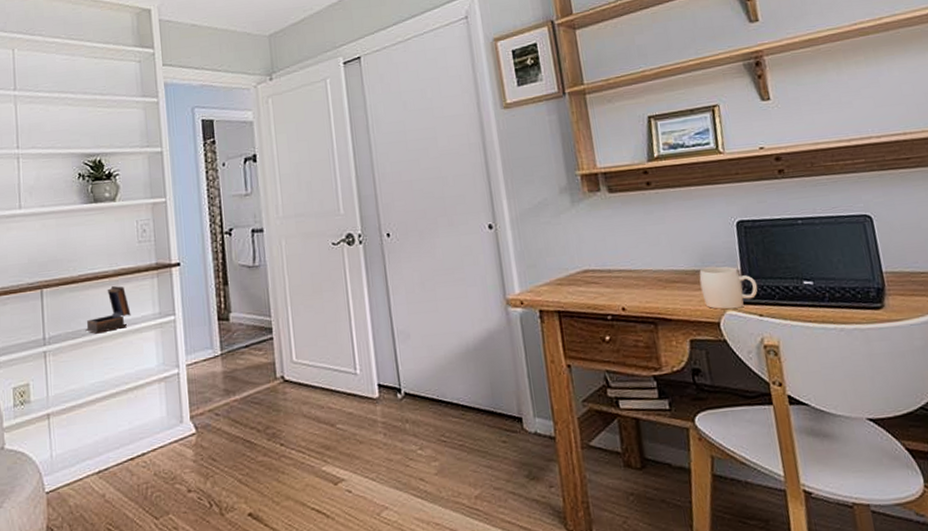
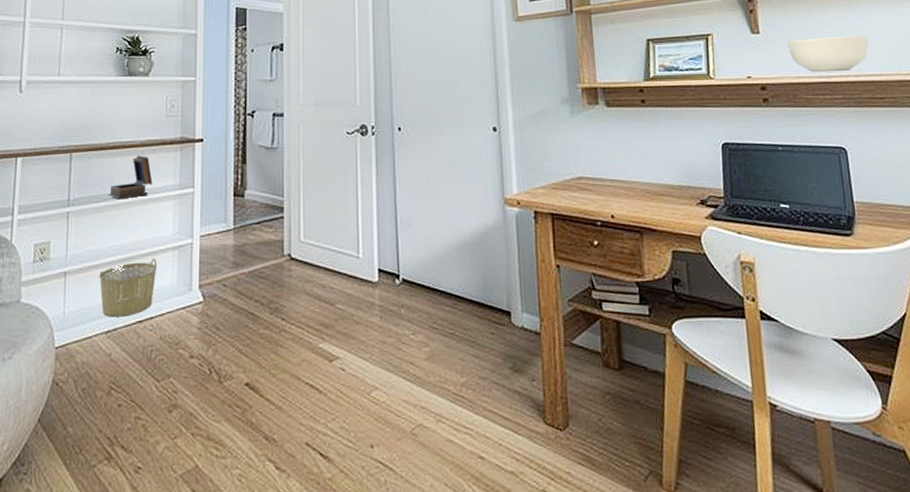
basket: none [84,392,145,457] -> present [99,258,158,317]
mug: present [699,266,758,310] -> none [684,183,738,225]
bowl: none [800,93,890,138] -> present [786,36,868,73]

